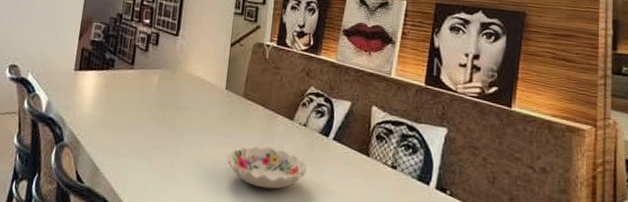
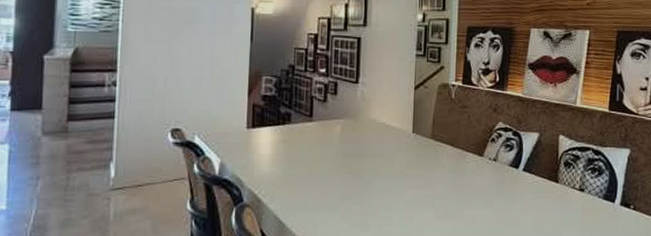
decorative bowl: present [227,145,307,189] -> none [419,184,498,224]

